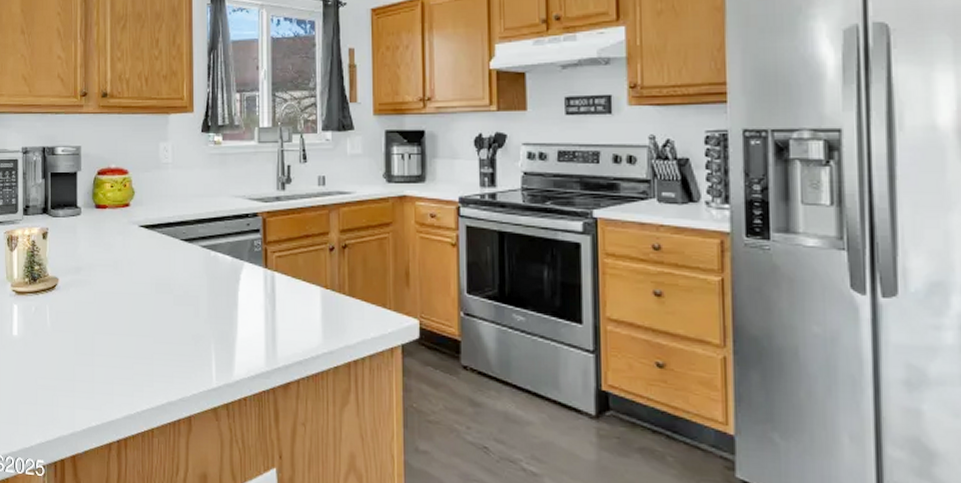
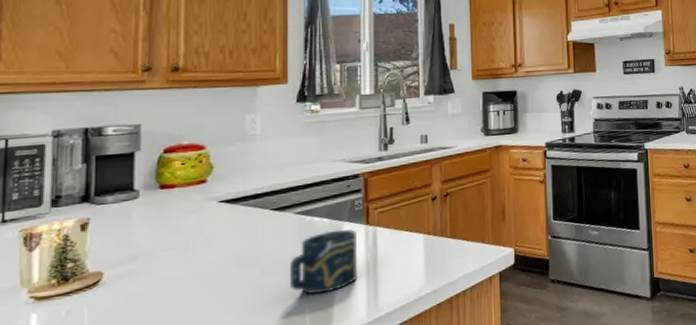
cup: none [198,268,256,333] -> present [290,229,357,295]

